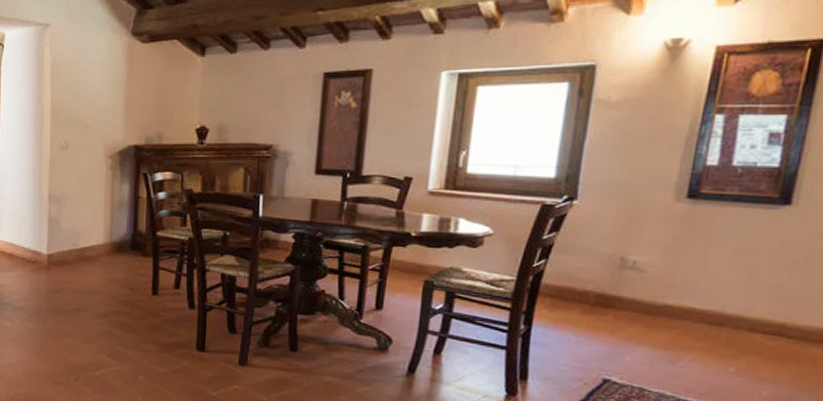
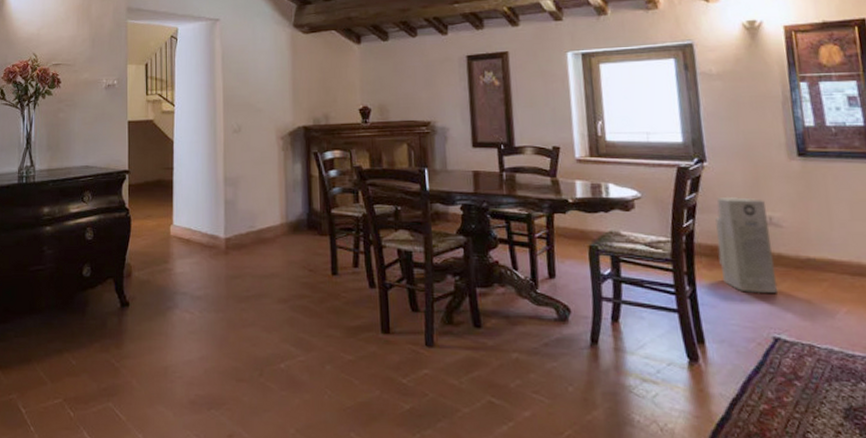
air purifier: none [563,237,633,337] -> present [714,196,779,294]

